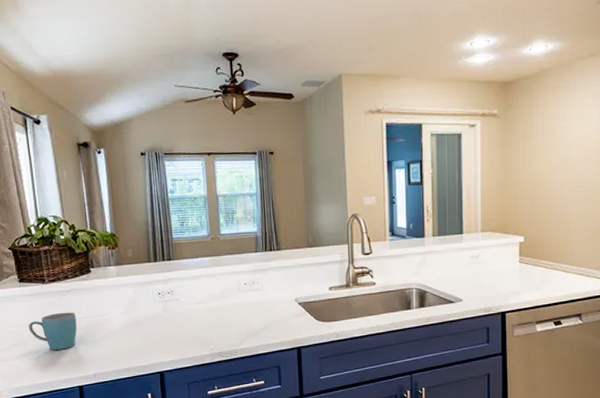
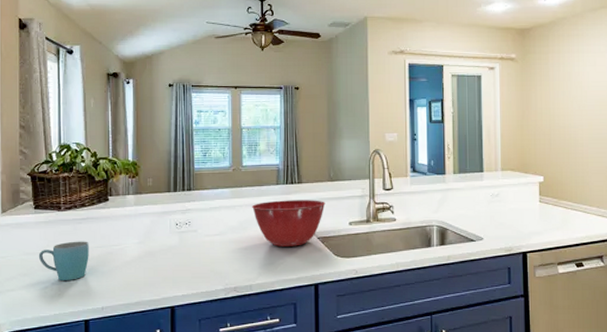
mixing bowl: none [232,266,305,313] -> present [252,200,326,247]

